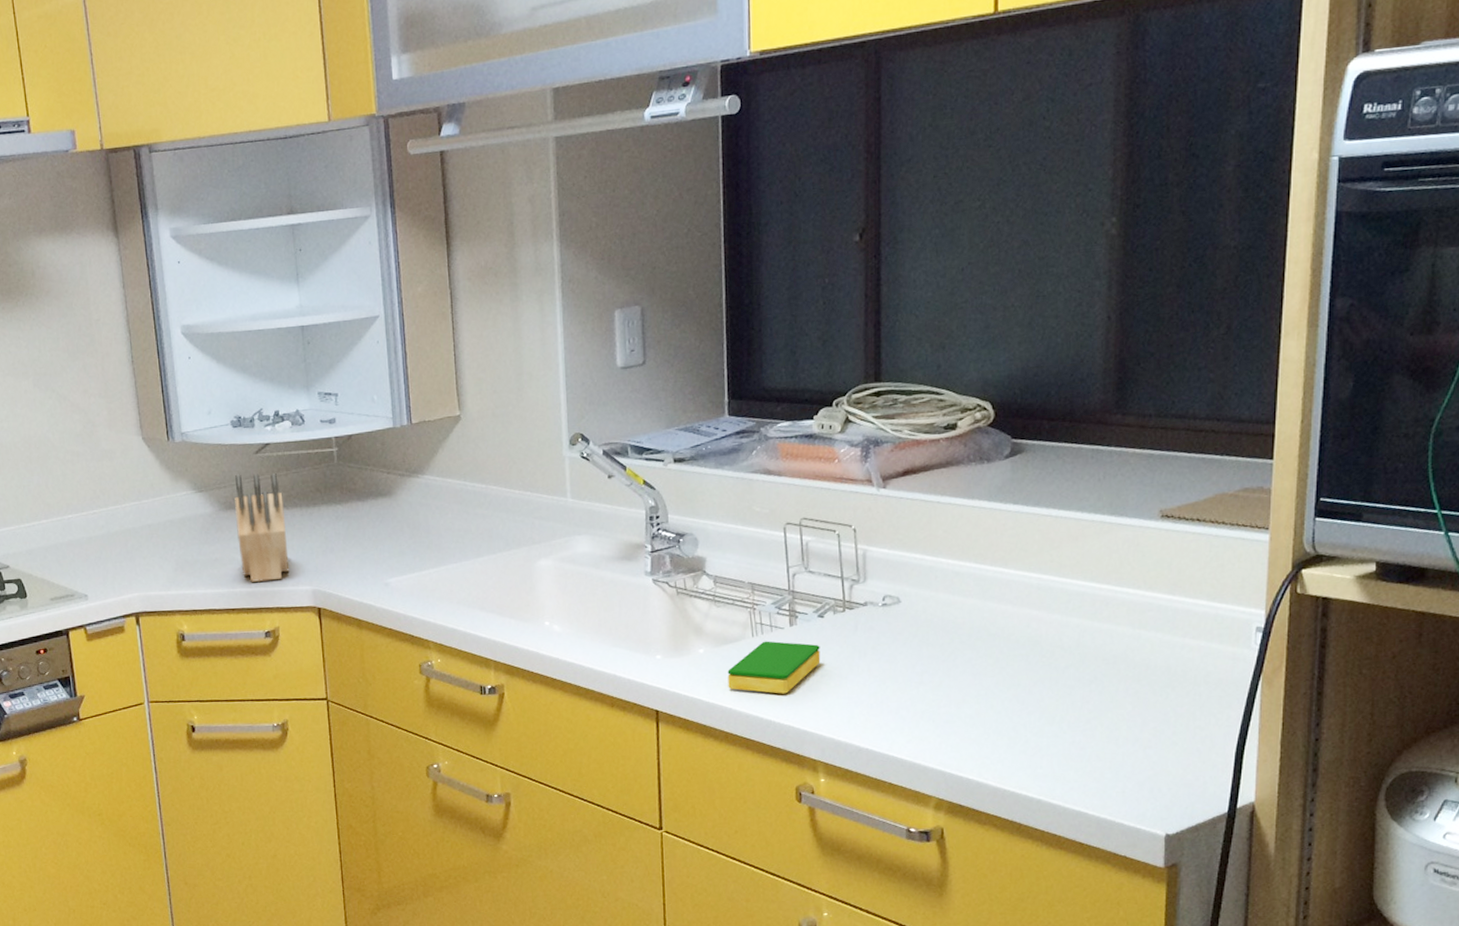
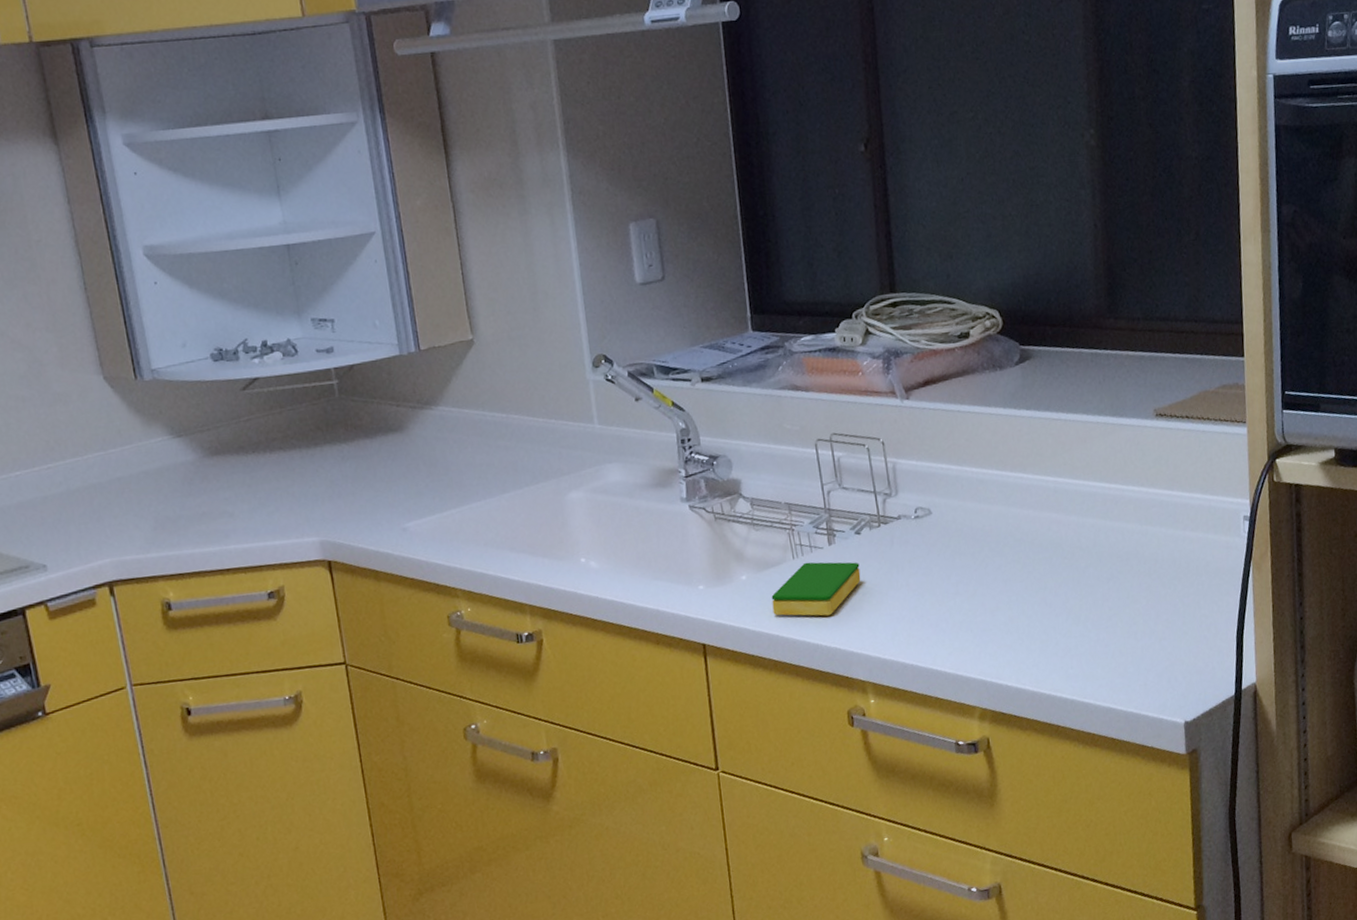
knife block: present [235,473,290,583] -> none [220,412,292,537]

